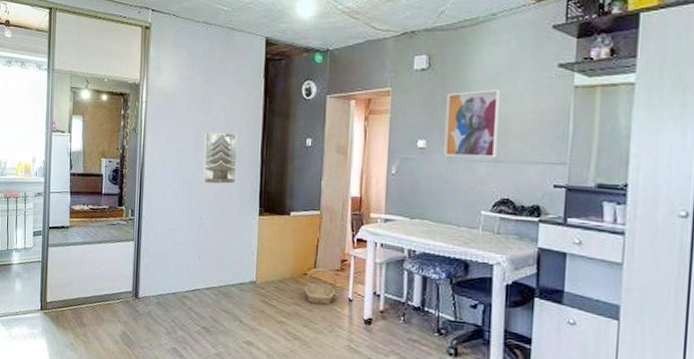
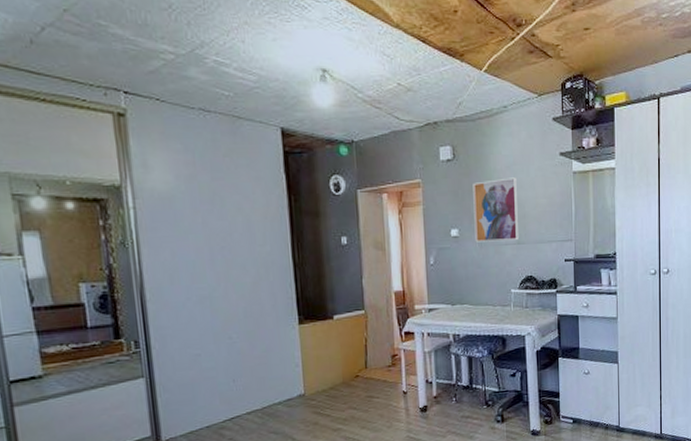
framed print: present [202,131,238,185] -> none [220,237,267,298]
basket: present [305,267,337,305] -> none [357,367,390,404]

